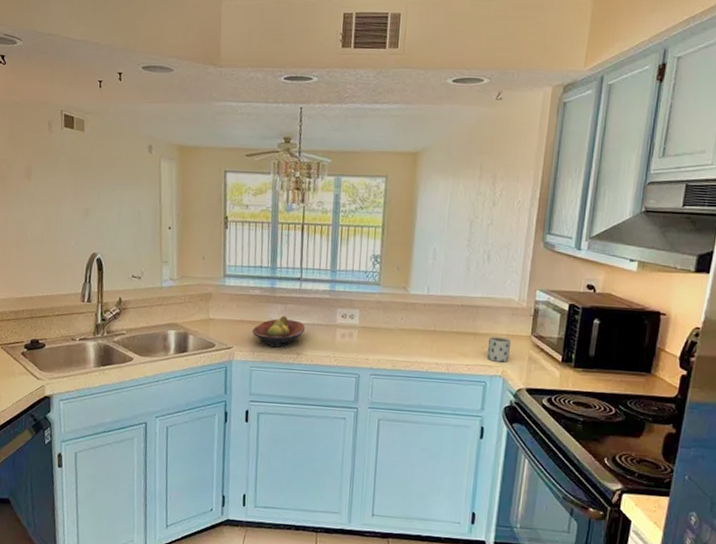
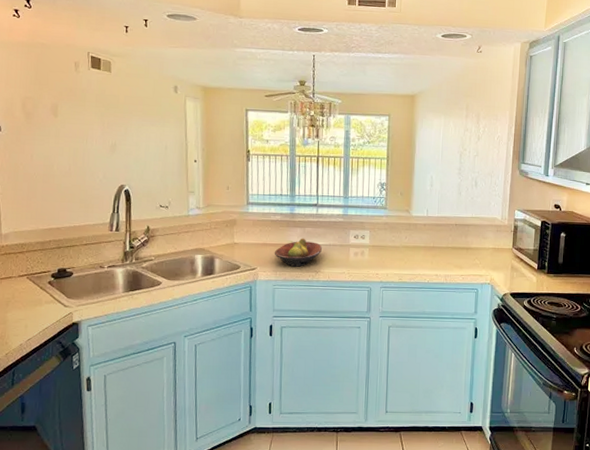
mug: present [486,336,512,363] -> none [477,249,497,272]

